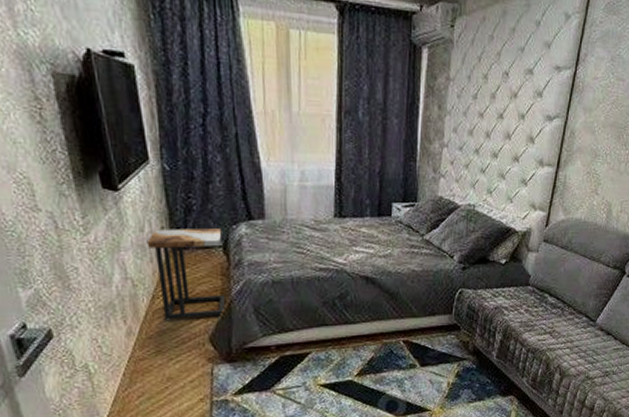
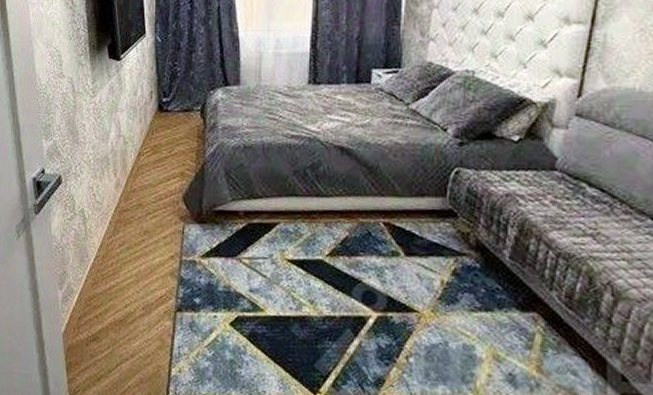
side table: present [146,229,226,320] -> none [138,93,201,177]

